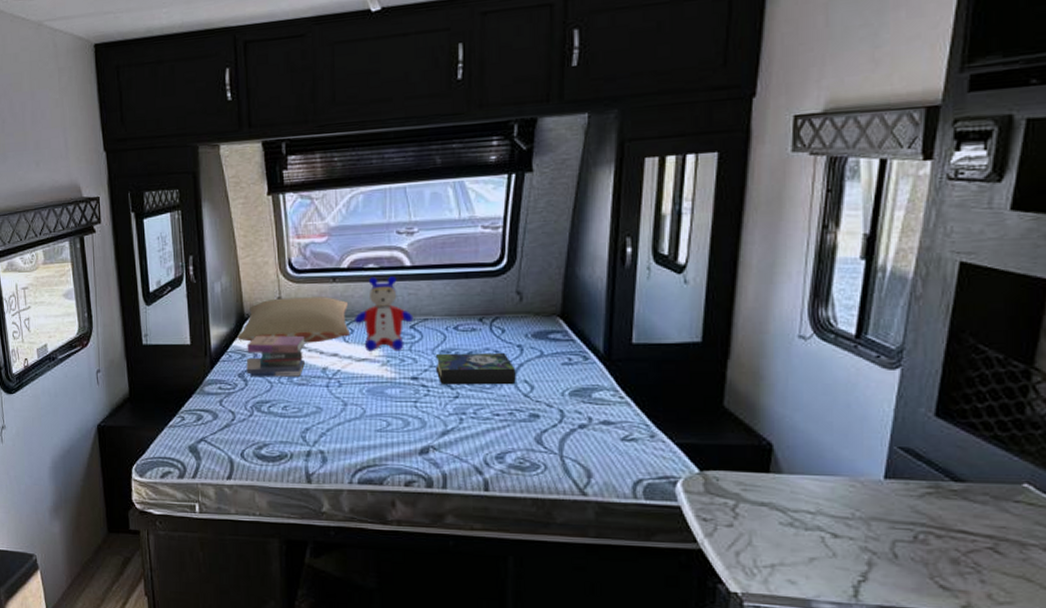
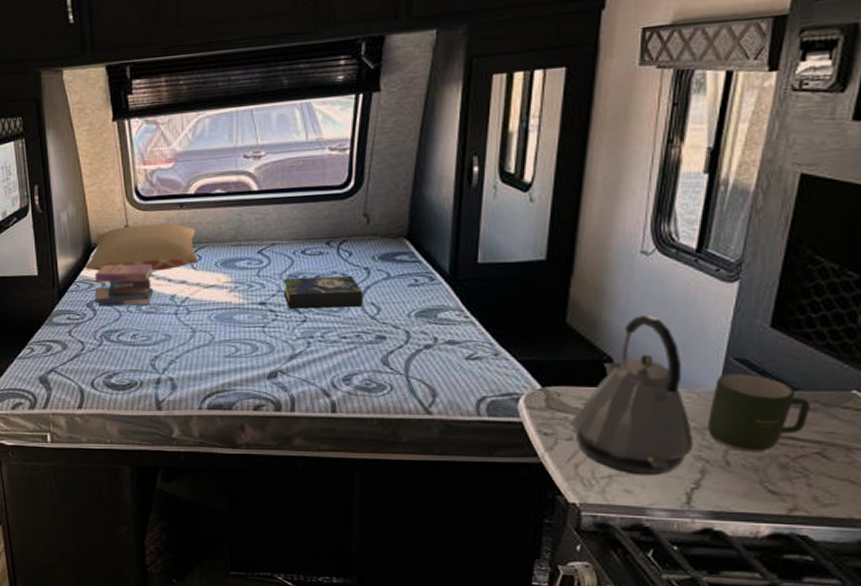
stuffed animal: present [353,276,414,352] -> none [201,201,261,278]
kettle: none [733,401,859,566] -> present [573,315,694,475]
mug: none [874,463,979,545] -> present [708,373,810,452]

